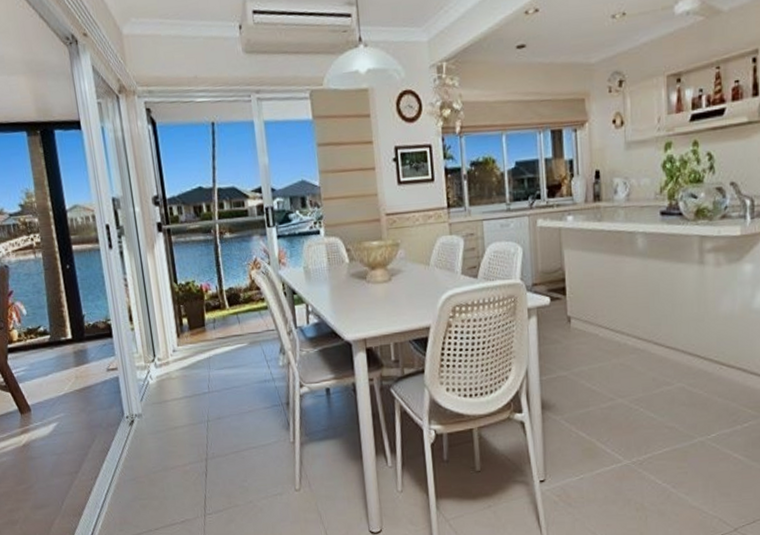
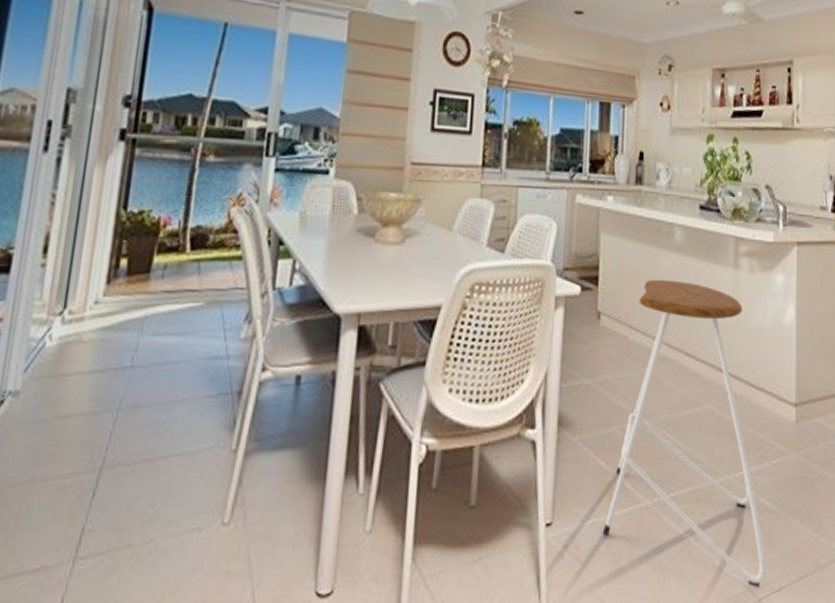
bar stool: none [588,282,741,521] -> present [602,279,766,588]

